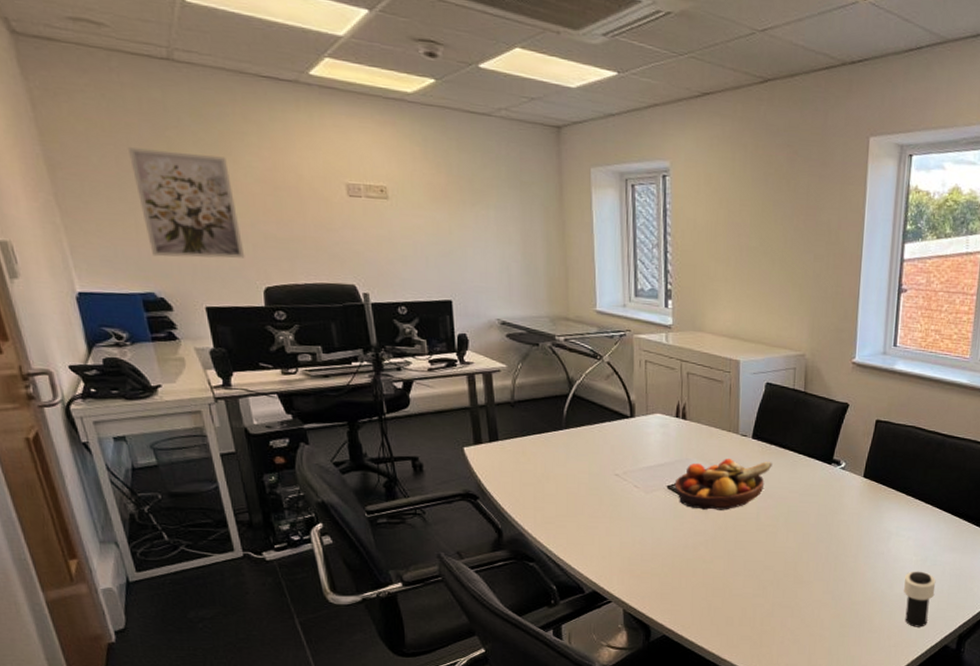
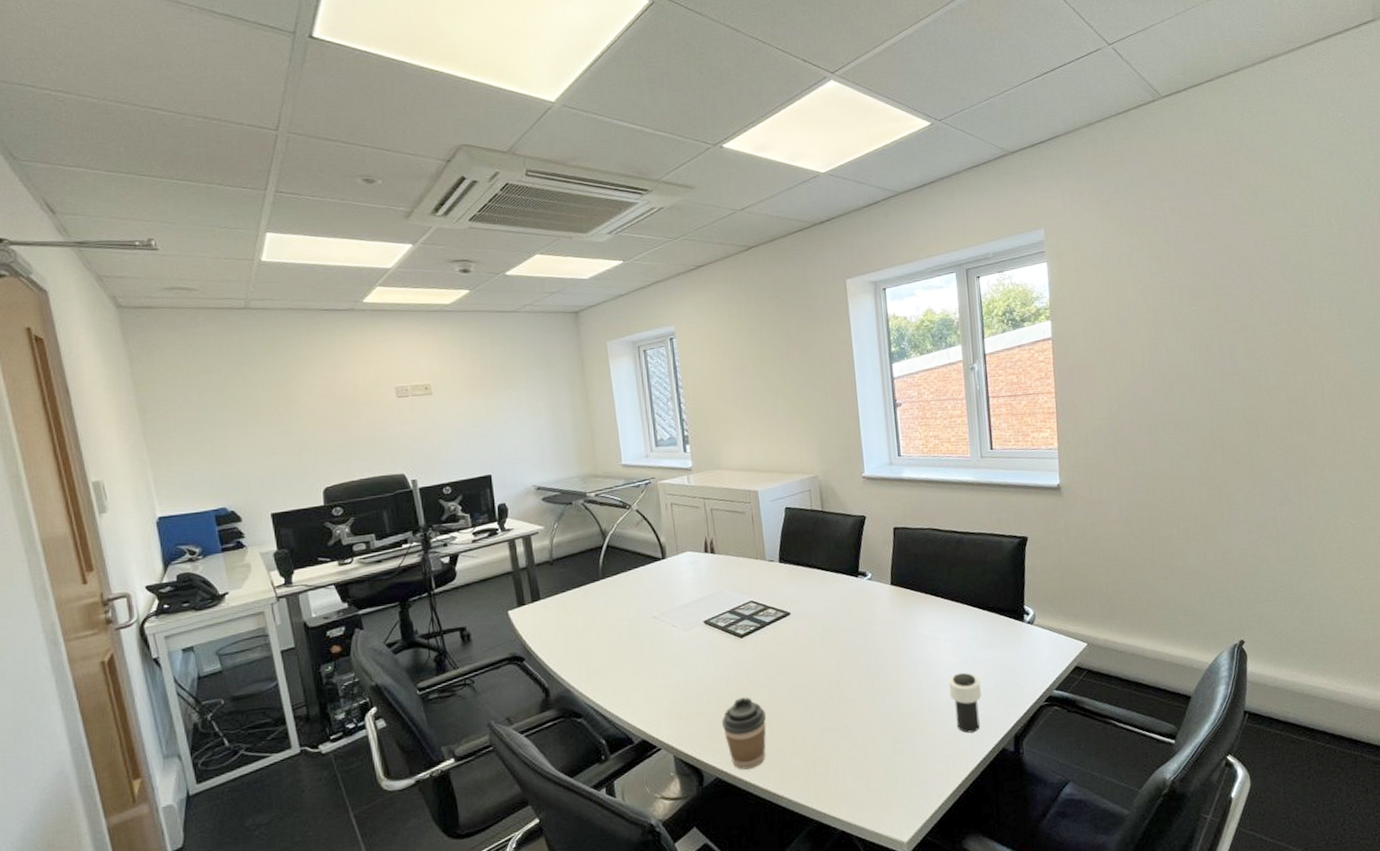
wall art: present [129,147,245,259] -> none [209,381,307,475]
fruit bowl: present [674,459,772,510] -> none [710,583,802,640]
coffee cup: none [675,565,720,631] -> present [722,697,767,770]

